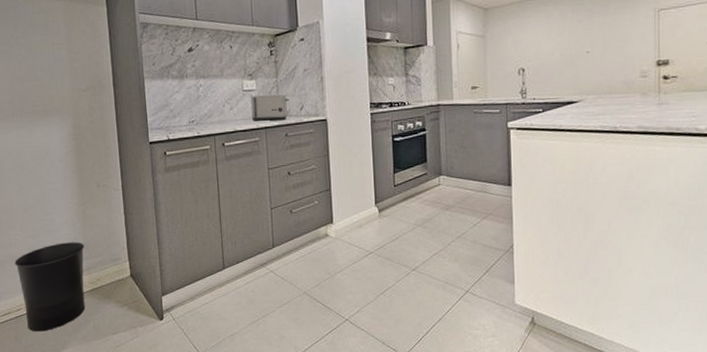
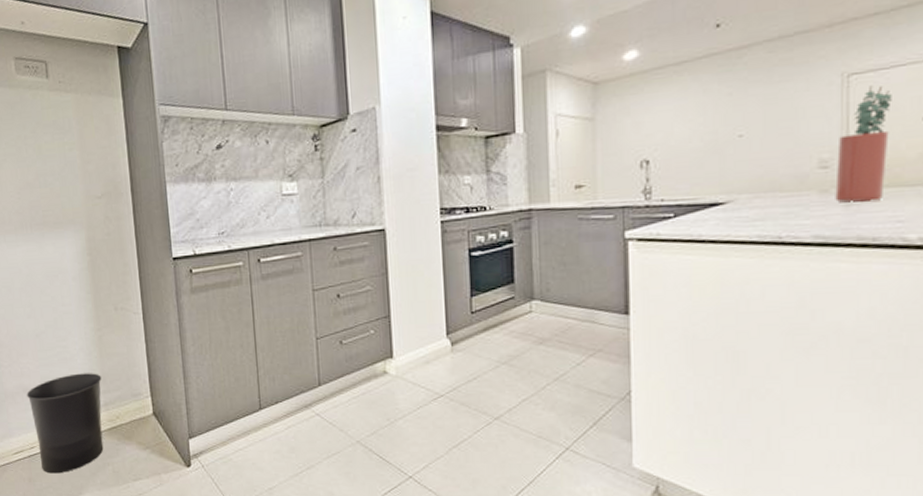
toaster: present [250,94,289,121] -> none [291,199,338,232]
vase: none [651,18,687,103] -> present [835,85,892,203]

